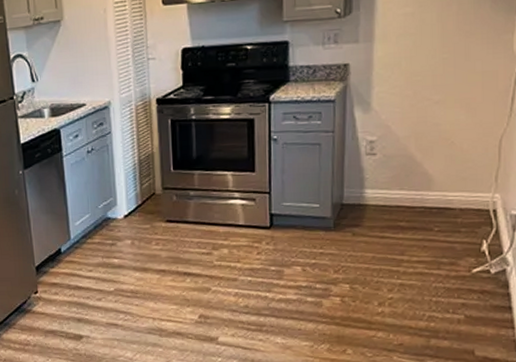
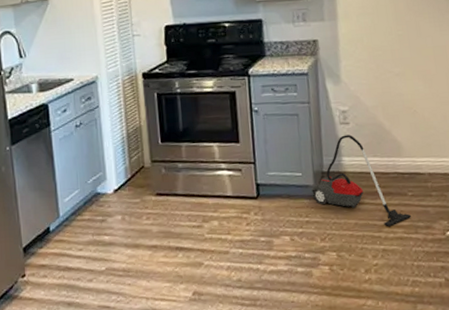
vacuum cleaner: none [329,166,436,262] -> present [311,135,412,227]

